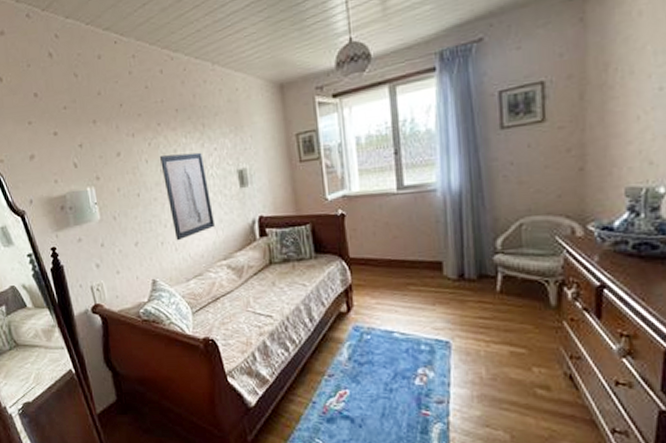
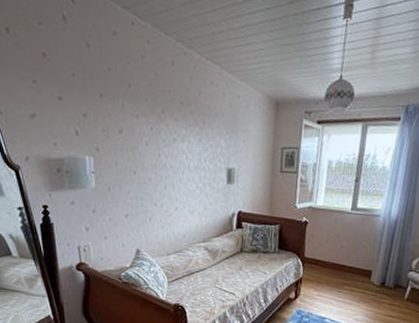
wall art: present [160,152,216,241] -> none [159,142,200,220]

